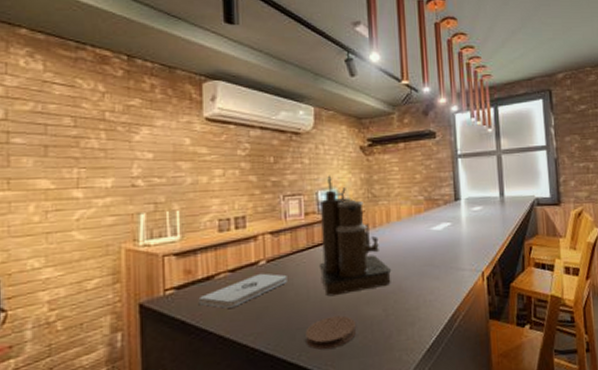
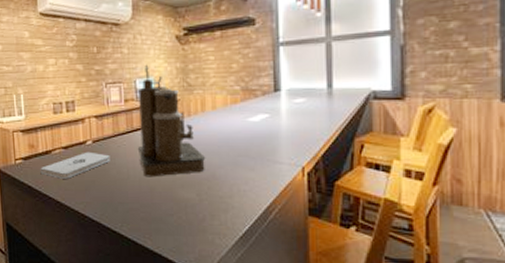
coaster: present [305,315,356,350] -> none [126,195,171,223]

